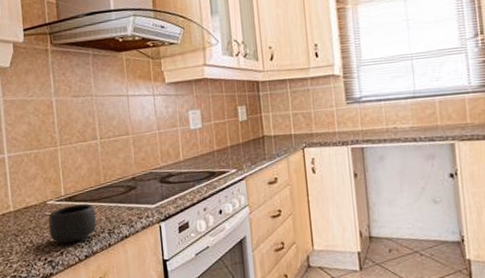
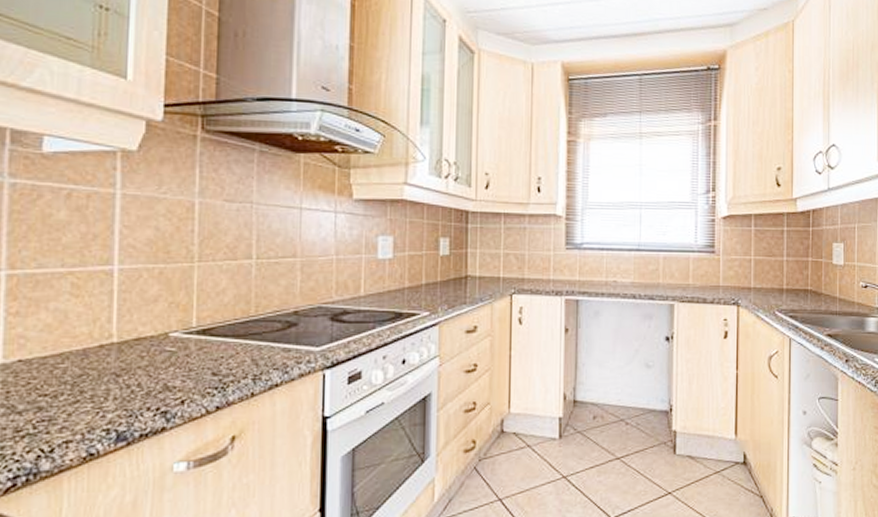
mug: present [48,204,97,243] -> none [168,340,238,389]

